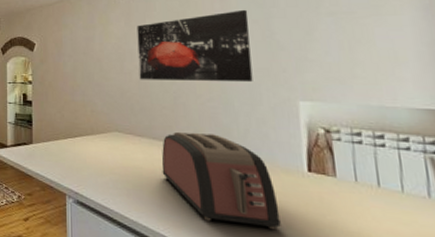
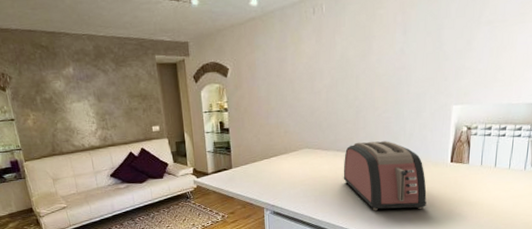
wall art: present [137,9,253,83] -> none [327,21,424,98]

